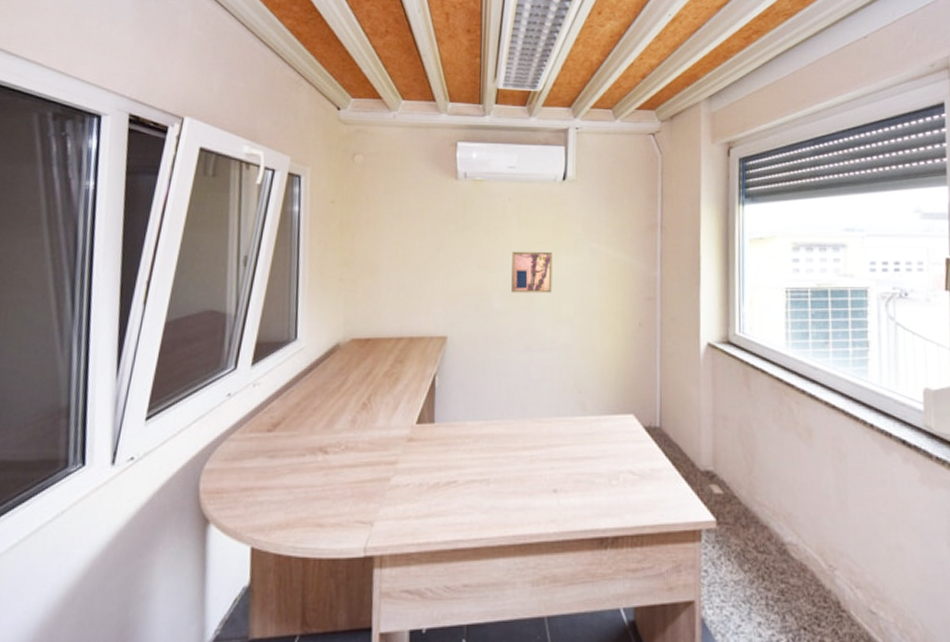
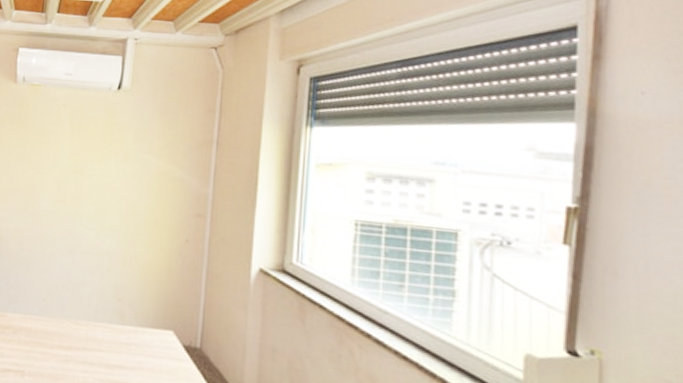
wall art: present [511,251,552,293] -> none [59,155,102,200]

